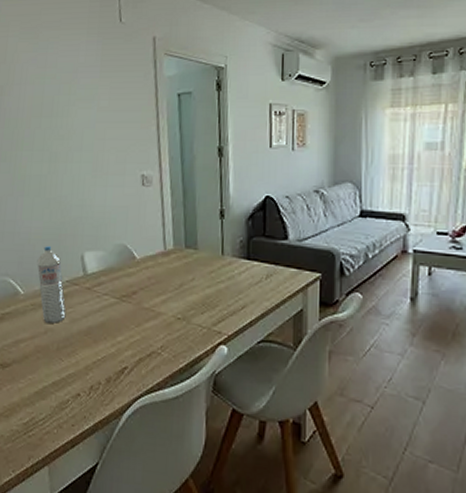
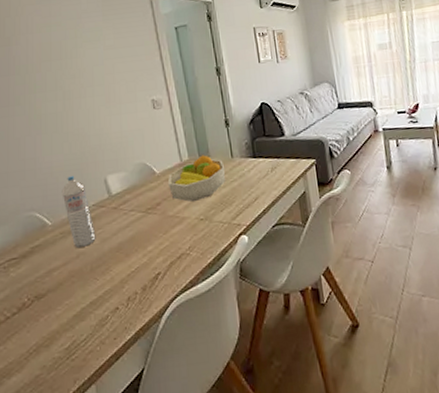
fruit bowl: none [147,246,213,297] -> present [167,155,226,202]

